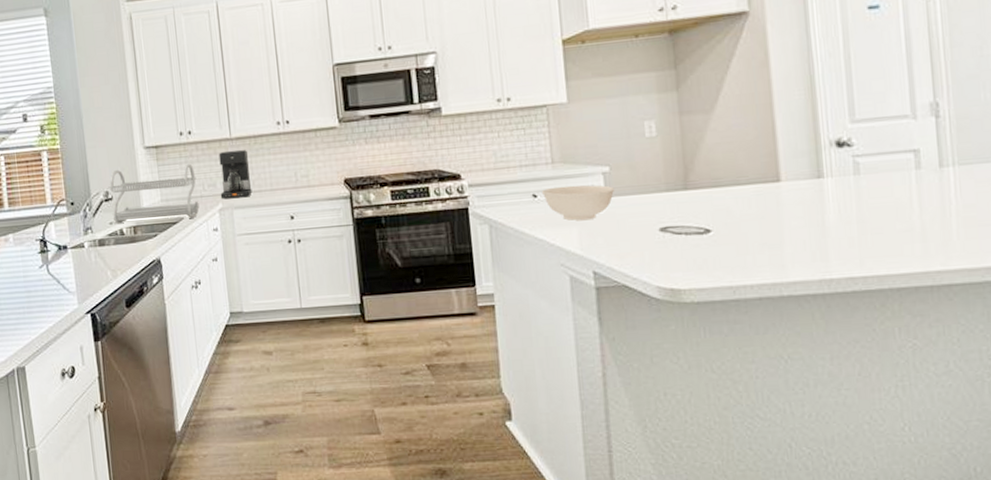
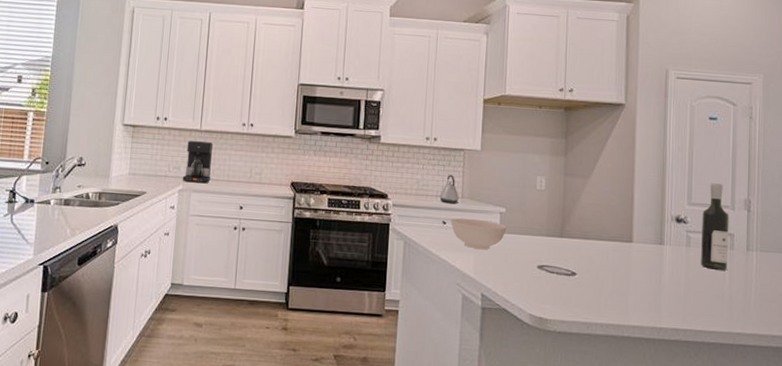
dish rack: present [108,163,200,224] -> none [82,139,164,195]
kettle: none [524,138,549,174] -> present [439,175,459,204]
bottle: none [872,88,916,198] -> present [701,183,729,270]

